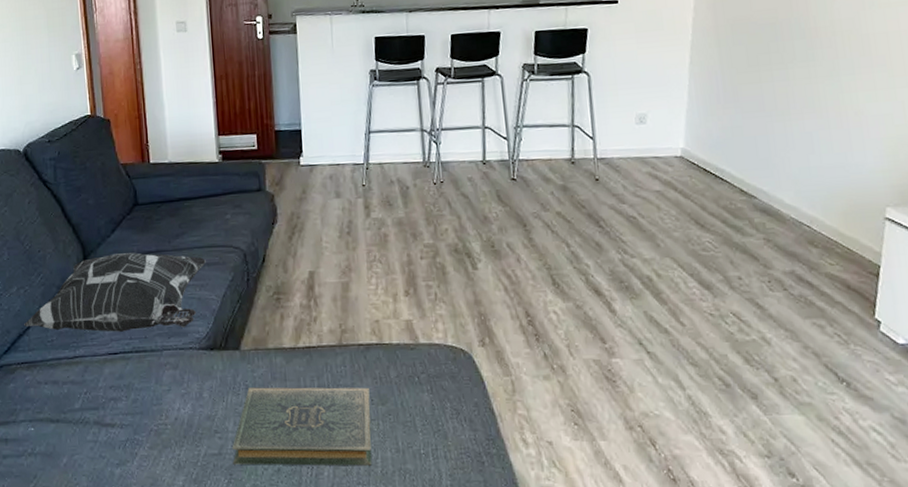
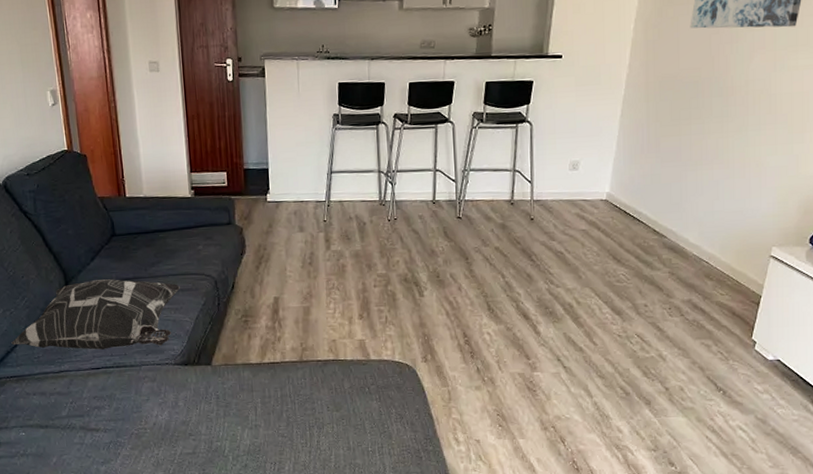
book: present [232,387,372,466] -> none [204,396,327,462]

